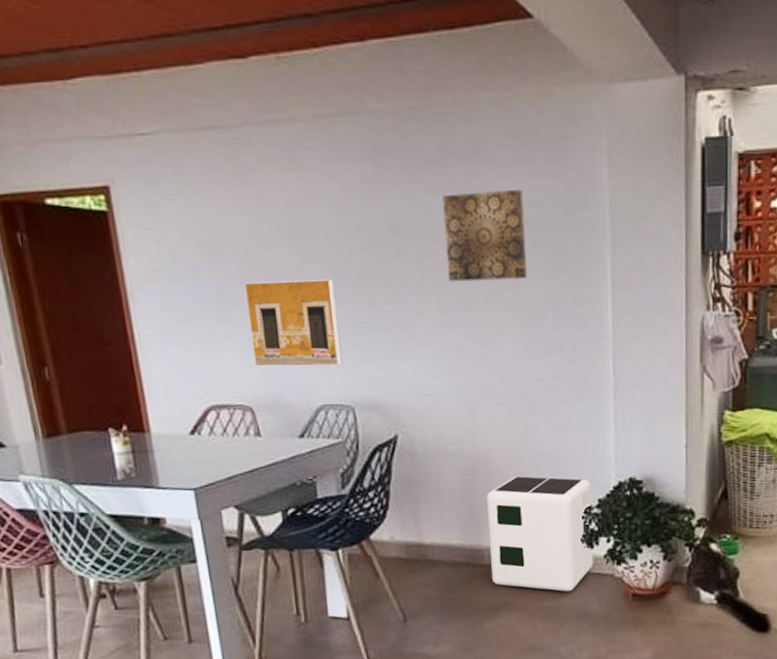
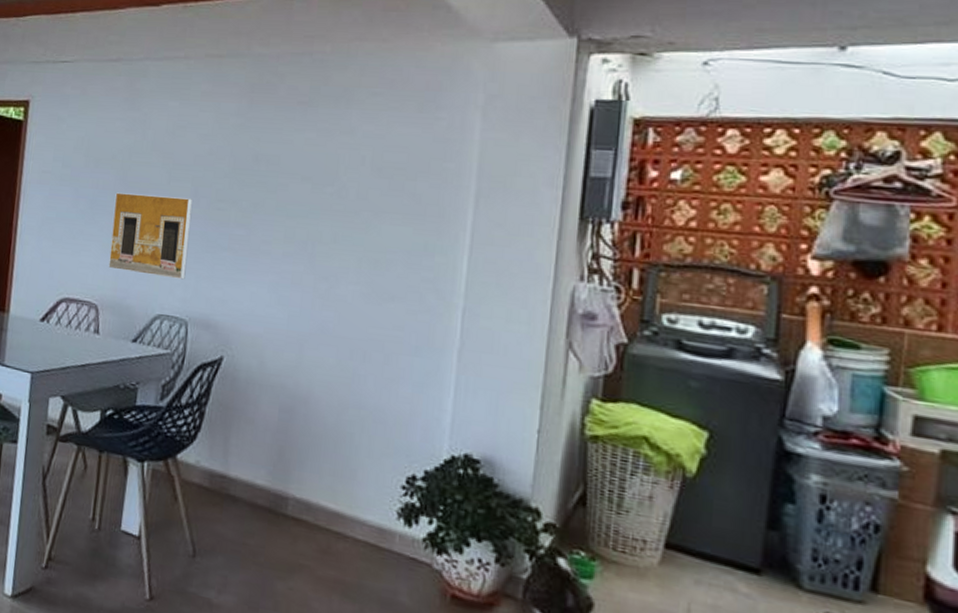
wall art: present [442,189,528,282] -> none [300,133,388,222]
air purifier: present [487,475,593,592] -> none [291,424,419,572]

